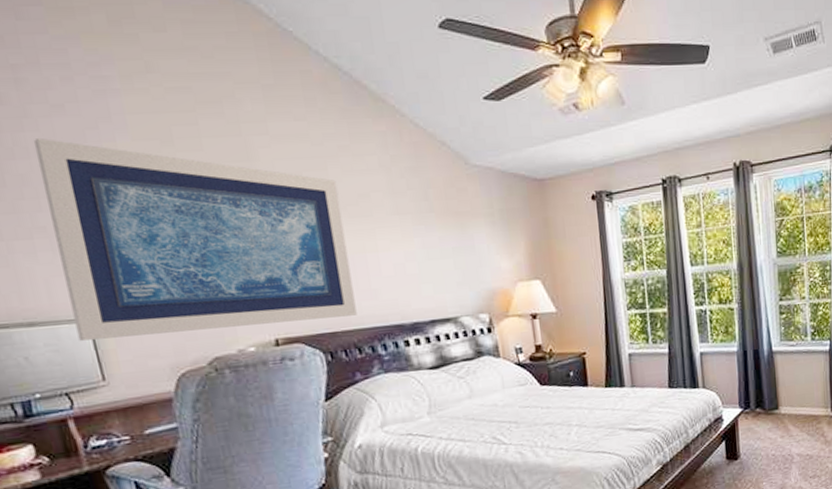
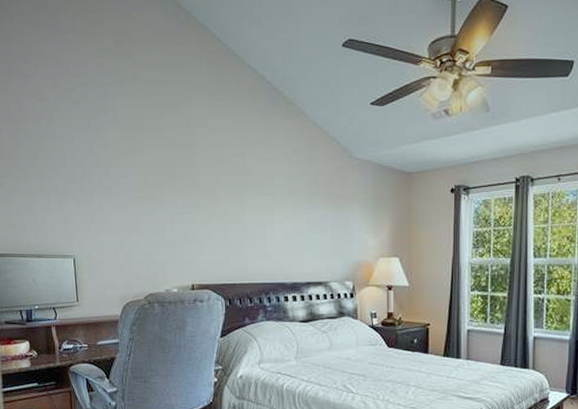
wall art: present [33,137,357,341] -> none [58,125,252,272]

